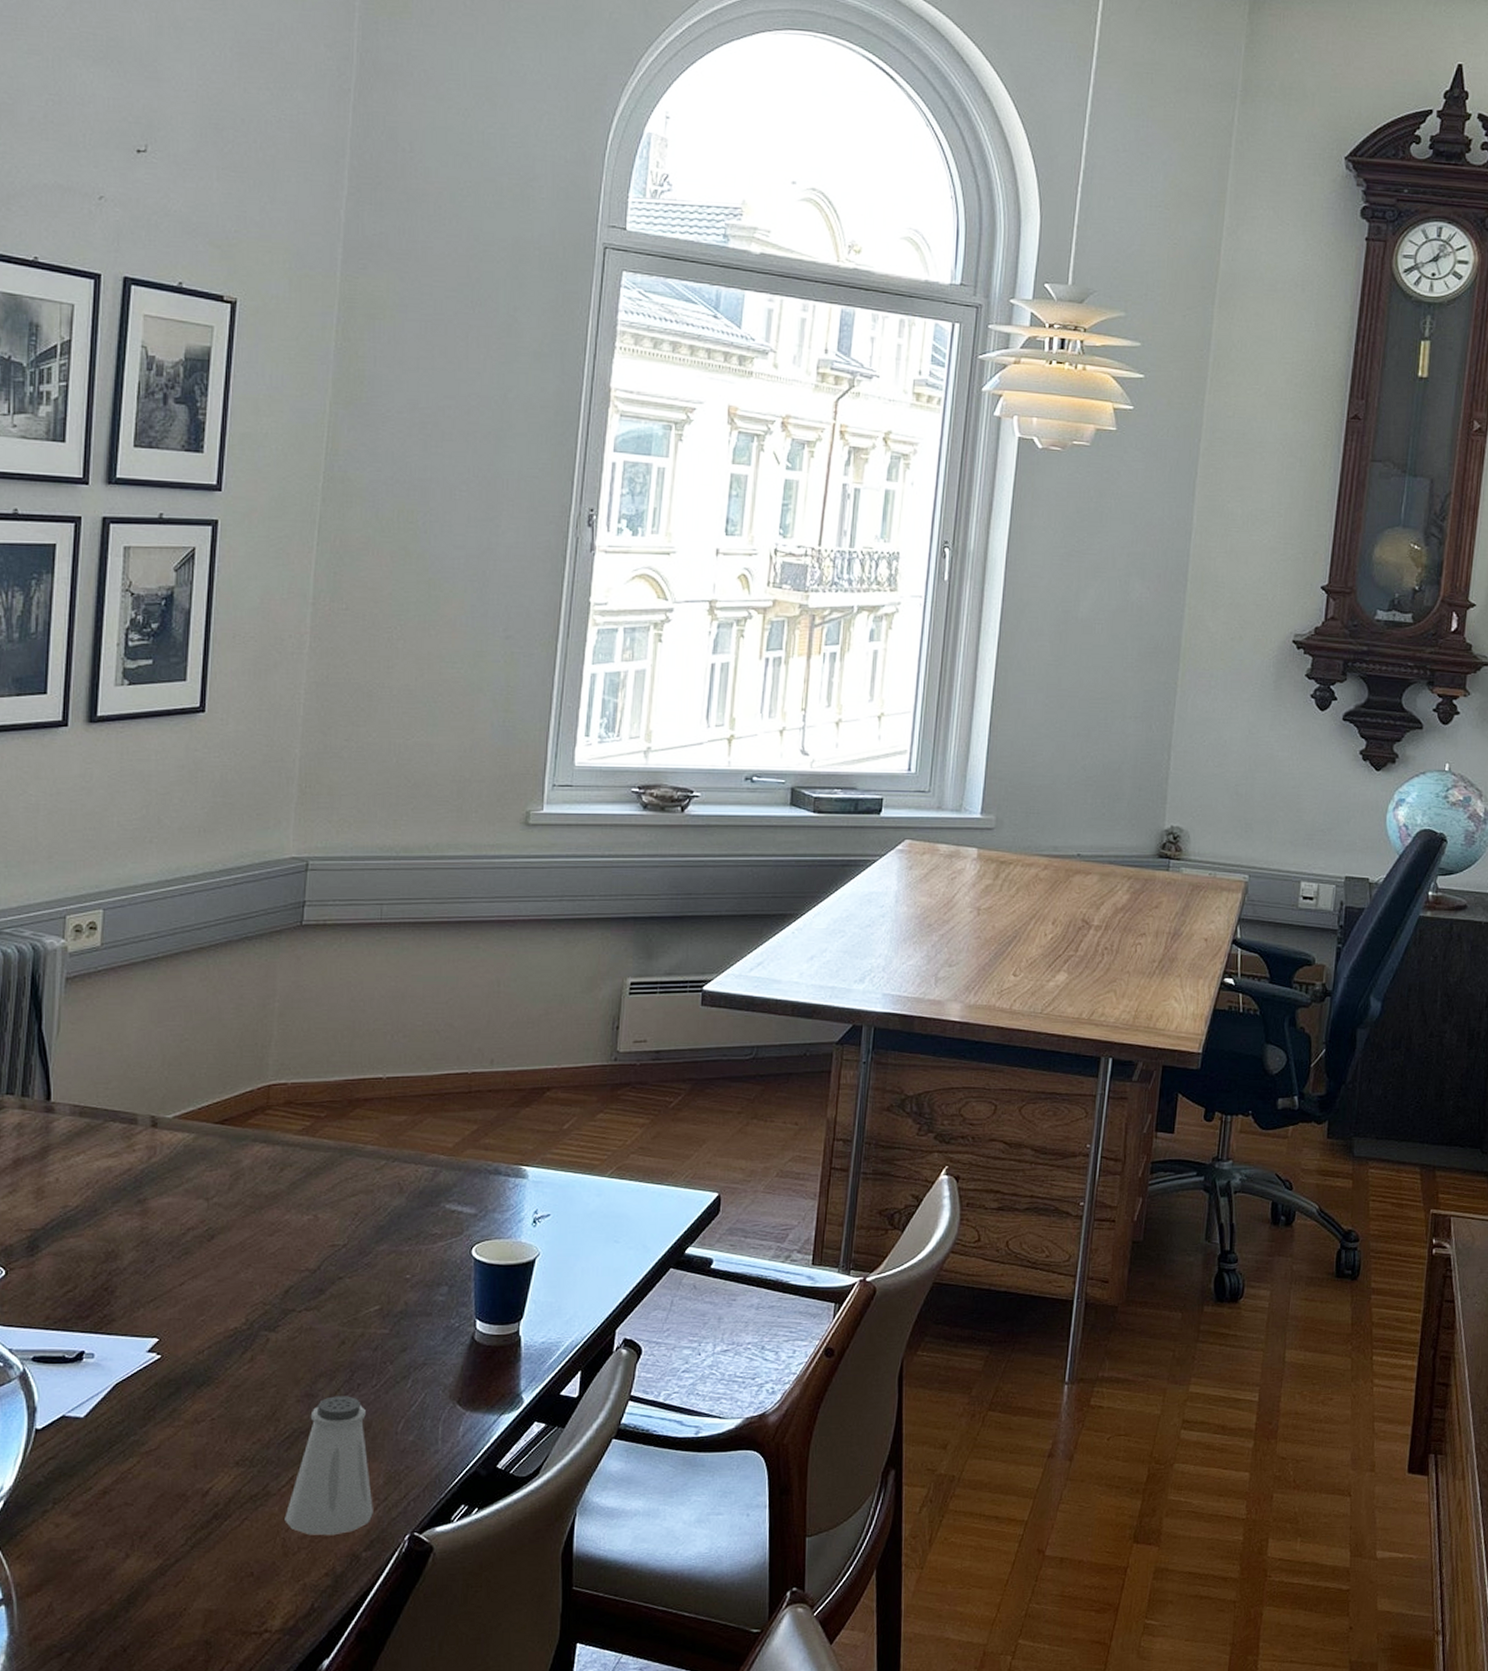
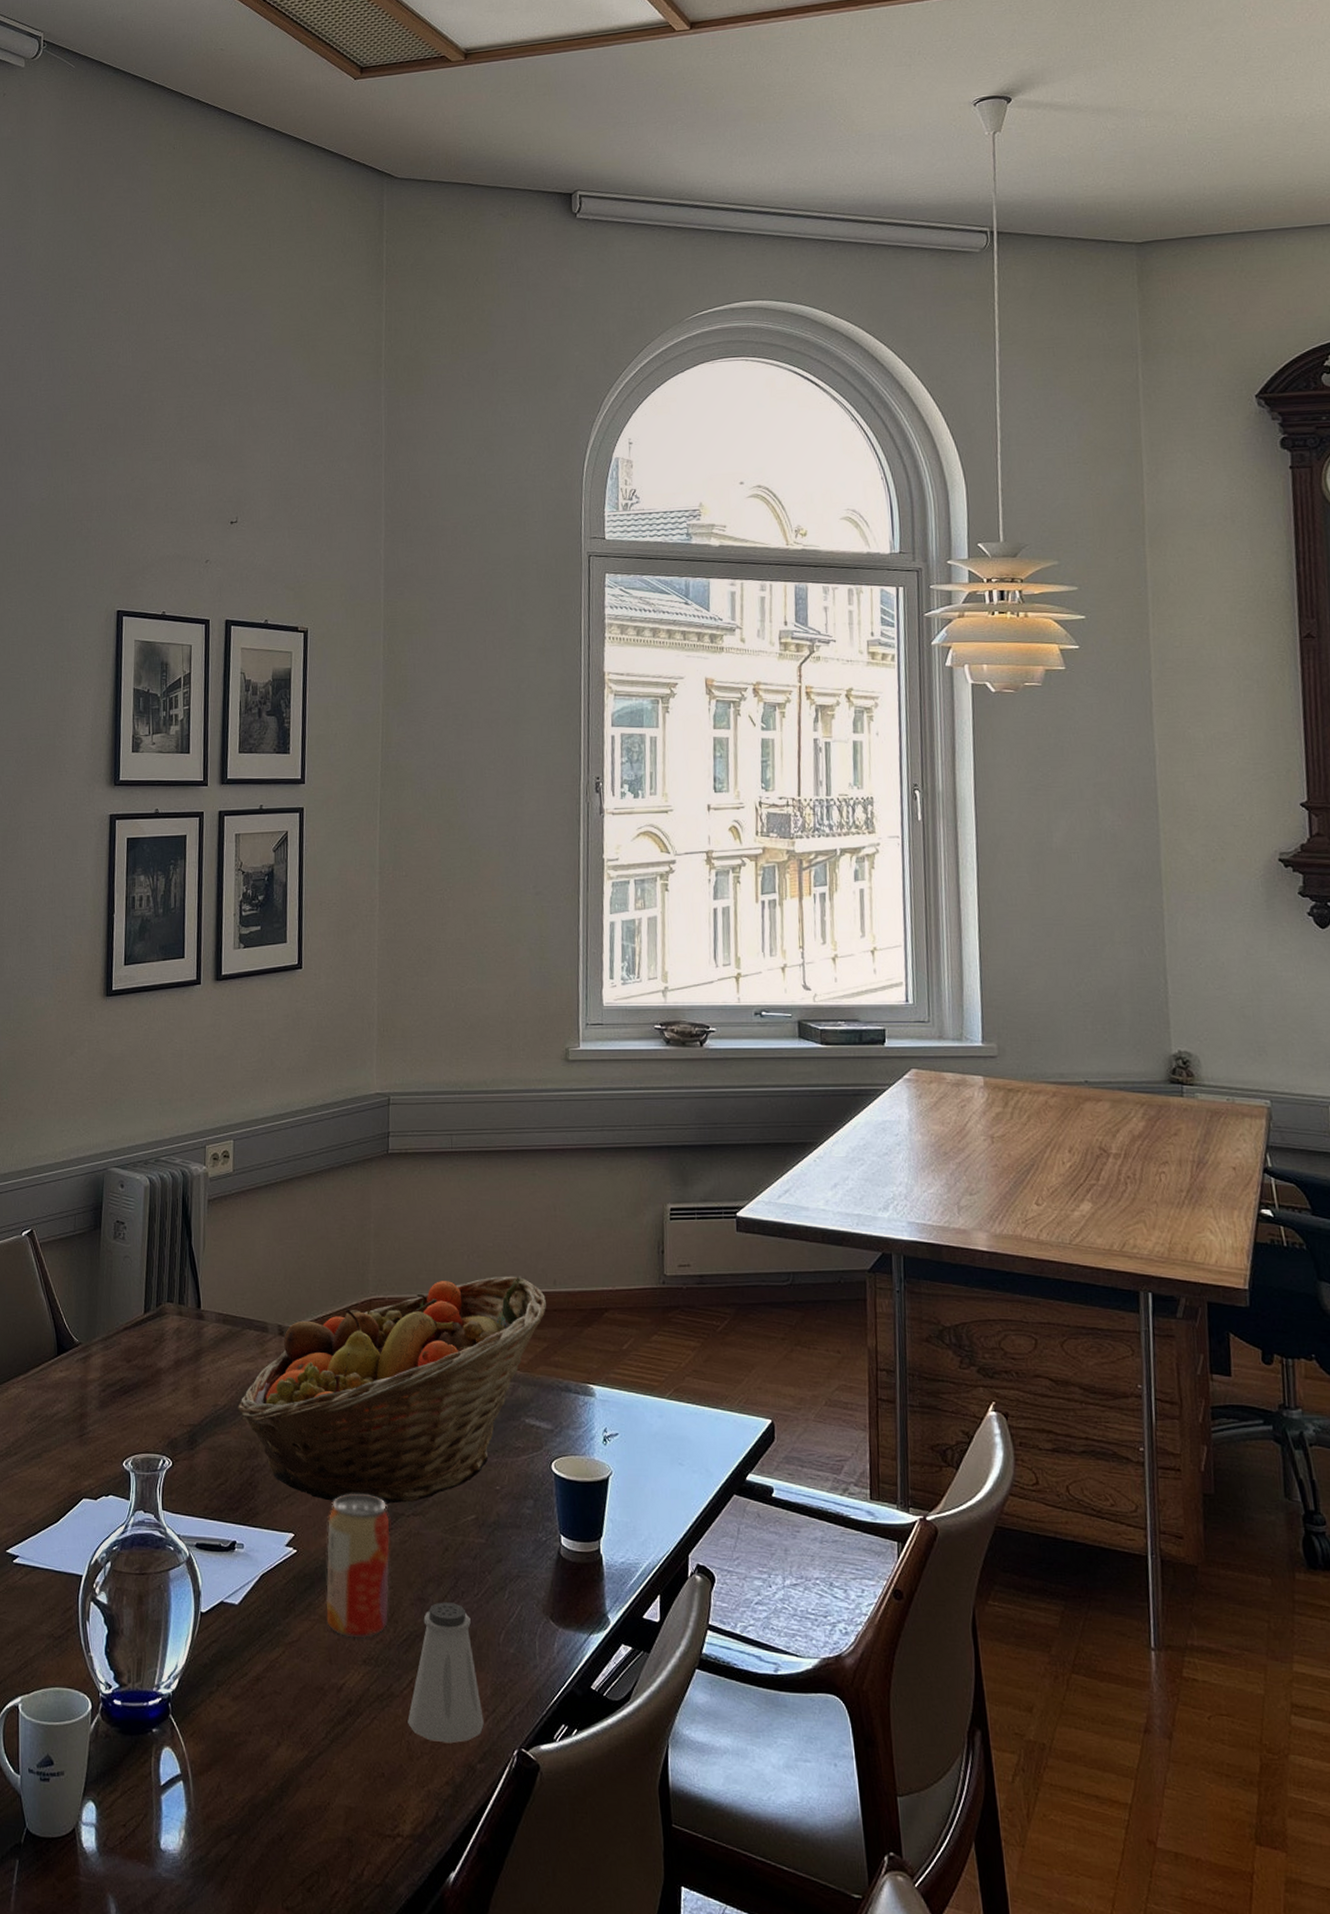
fruit basket: none [93,1056,480,1302] -> present [237,1276,546,1505]
beverage can: none [193,1291,277,1441] -> present [326,1493,390,1639]

